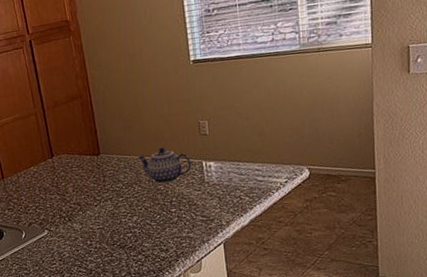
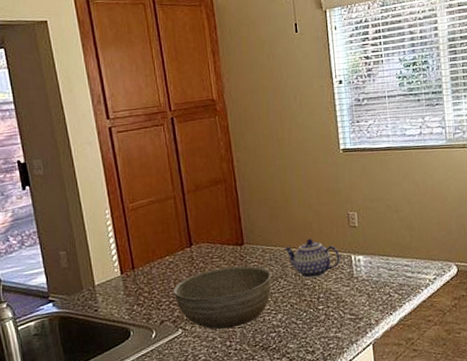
bowl: none [38,174,127,230] -> present [173,266,272,329]

